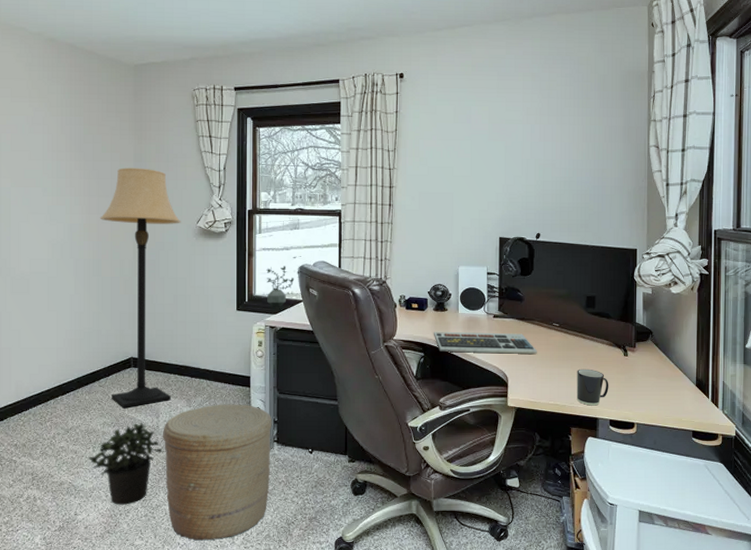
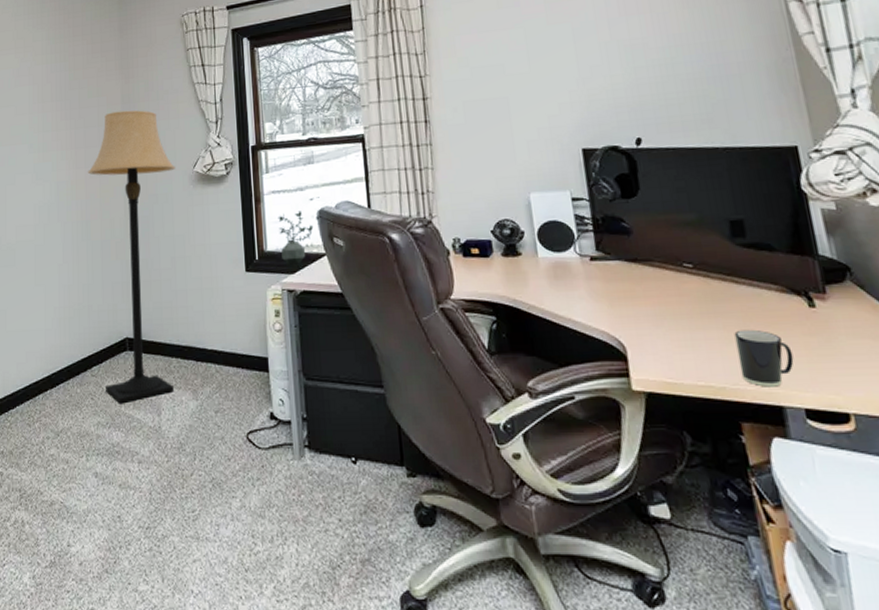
potted plant: present [88,423,163,505] -> none [81,422,167,534]
basket: present [162,404,272,541] -> none [165,395,304,589]
computer keyboard: present [433,331,537,354] -> none [505,281,665,314]

